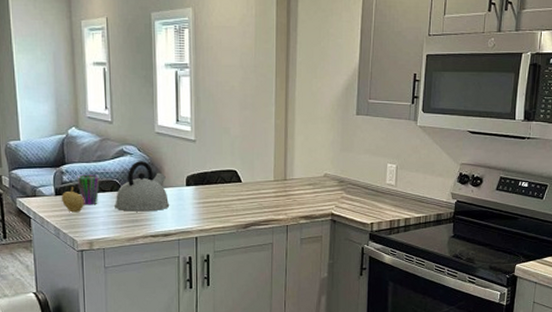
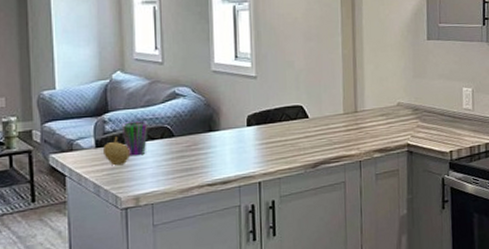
kettle: present [115,161,170,212] -> none [165,102,229,160]

